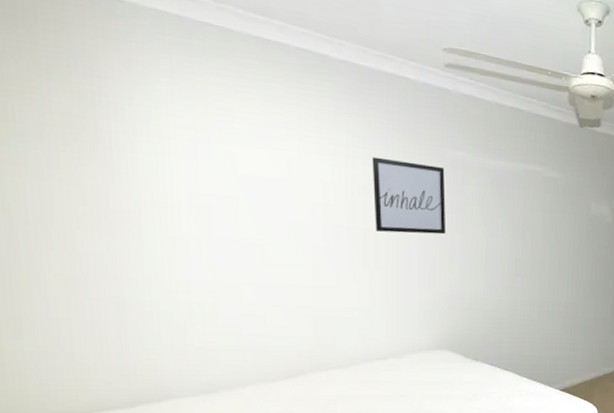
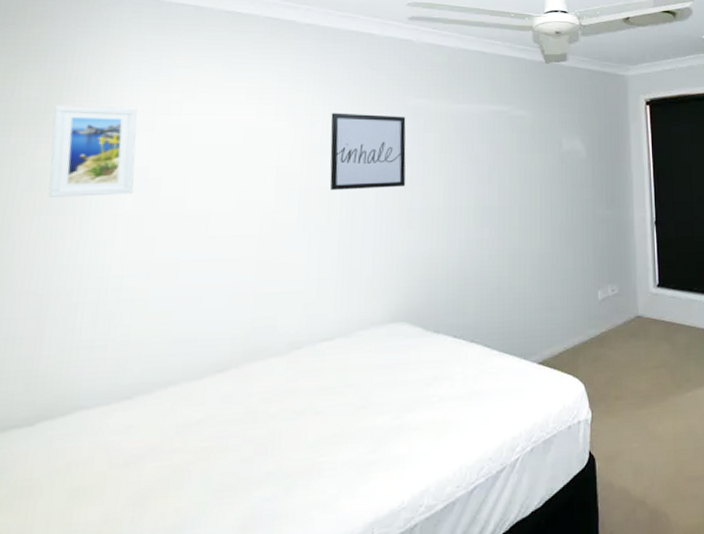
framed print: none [90,121,188,219] -> present [48,104,137,197]

